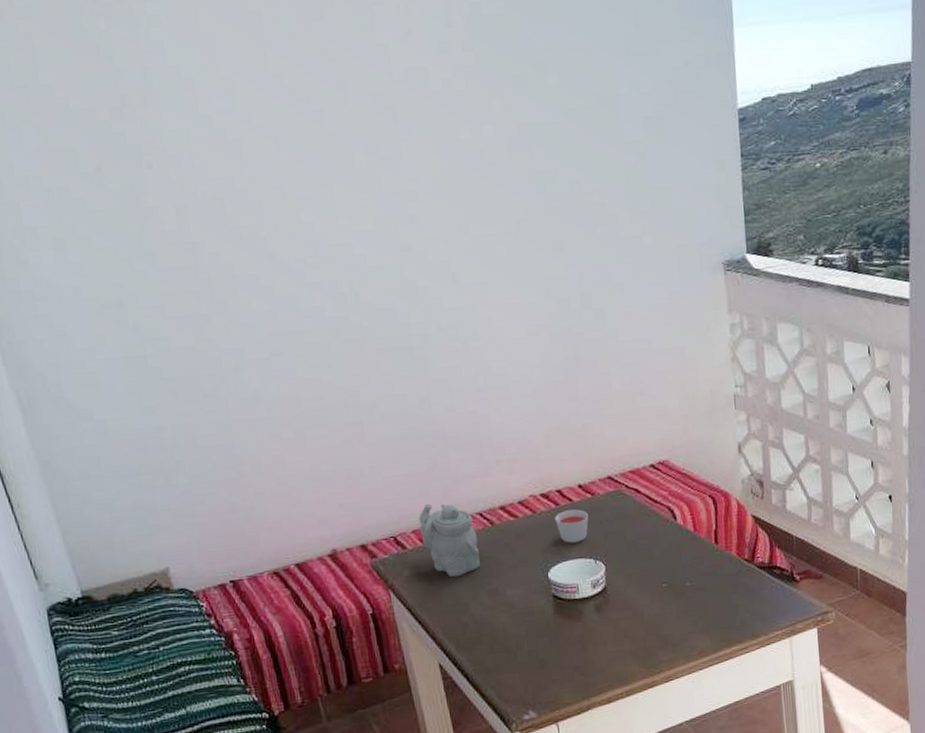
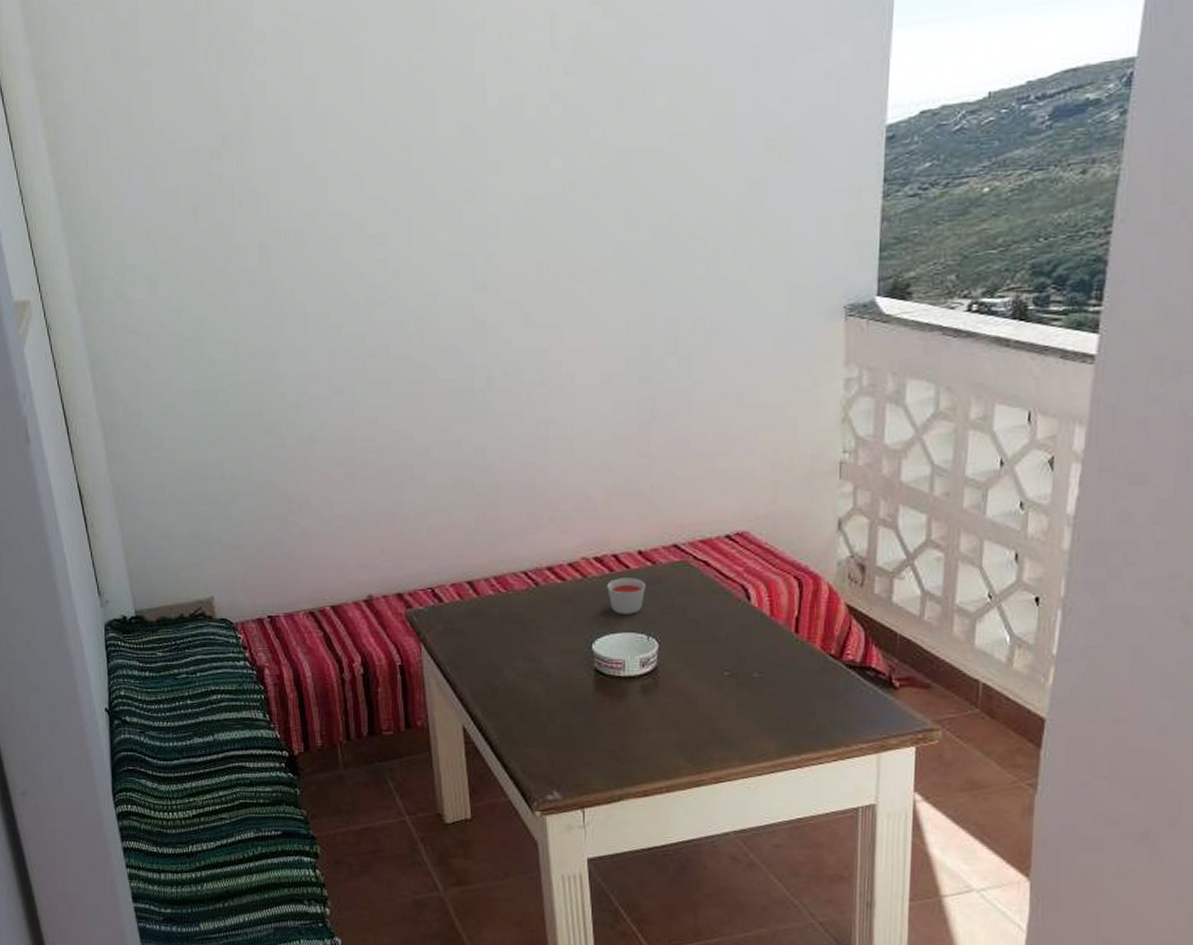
teapot: present [418,503,480,578] -> none [460,556,520,638]

